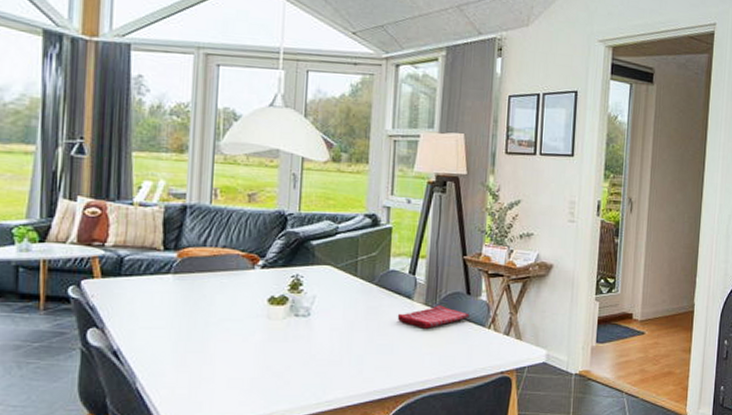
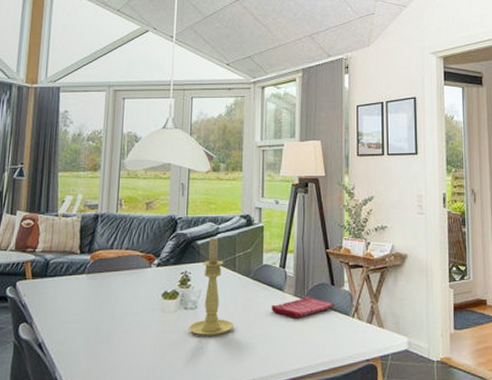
candle holder: none [300,237,353,346] -> present [189,237,234,336]

